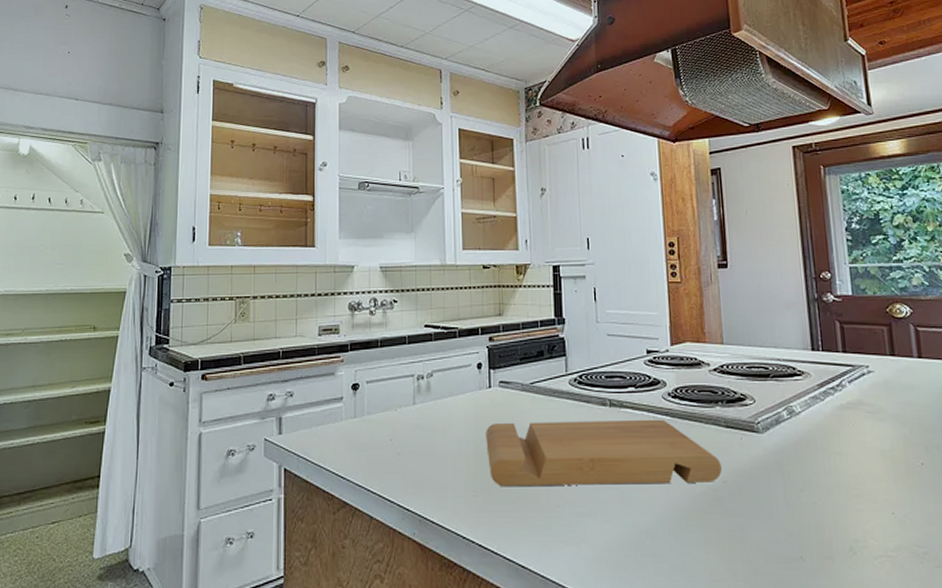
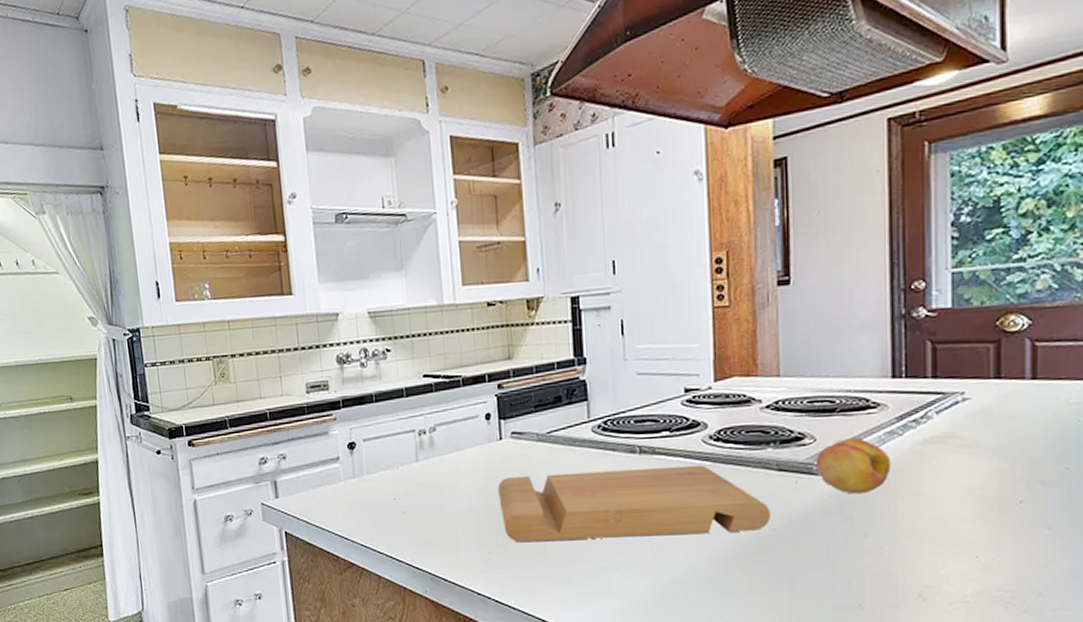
fruit: none [755,401,818,452] -> present [815,438,891,494]

